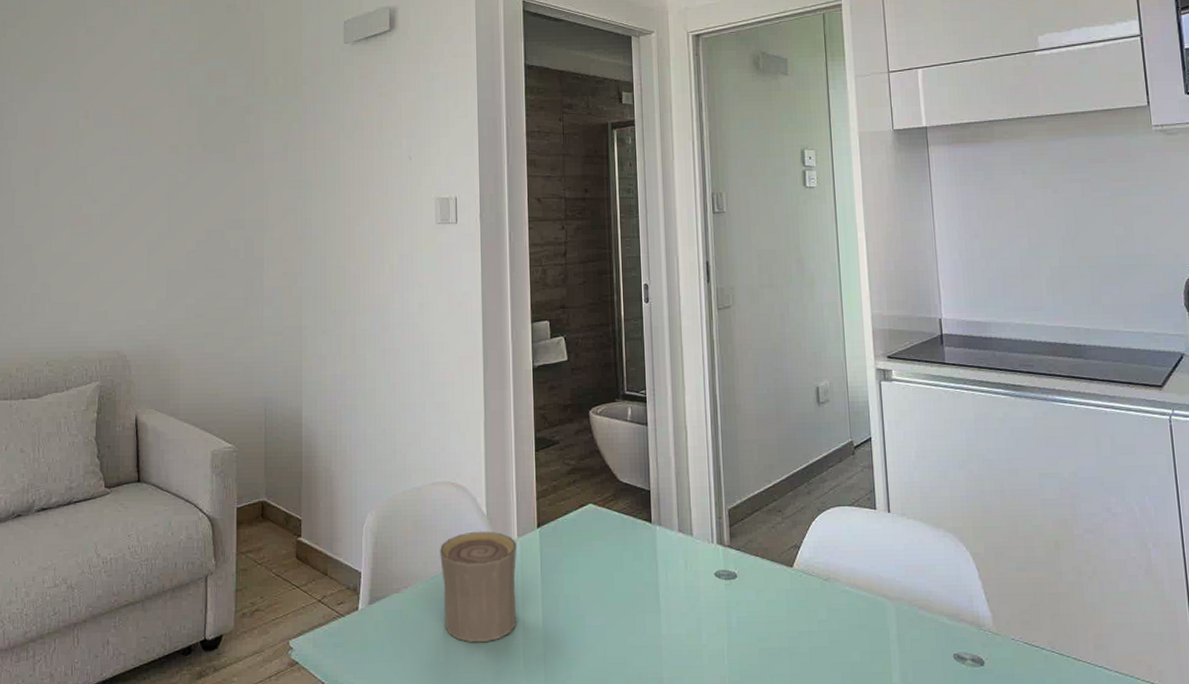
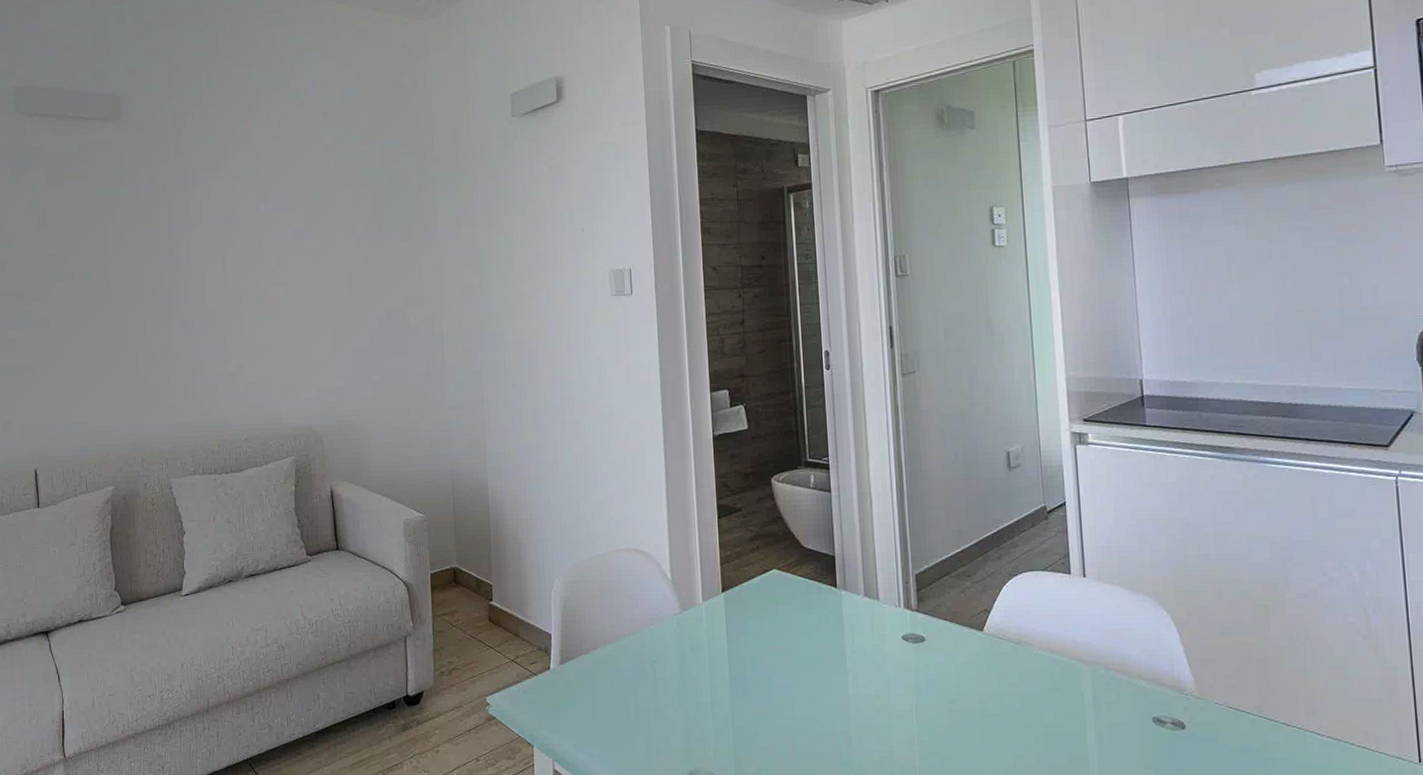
cup: present [440,531,517,643] -> none [627,595,704,701]

